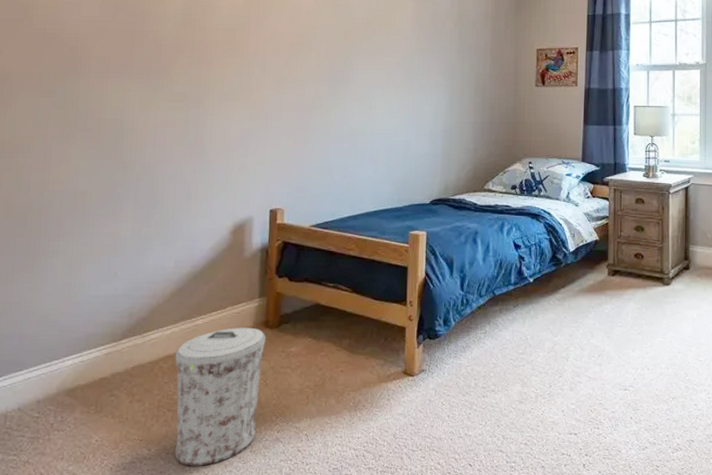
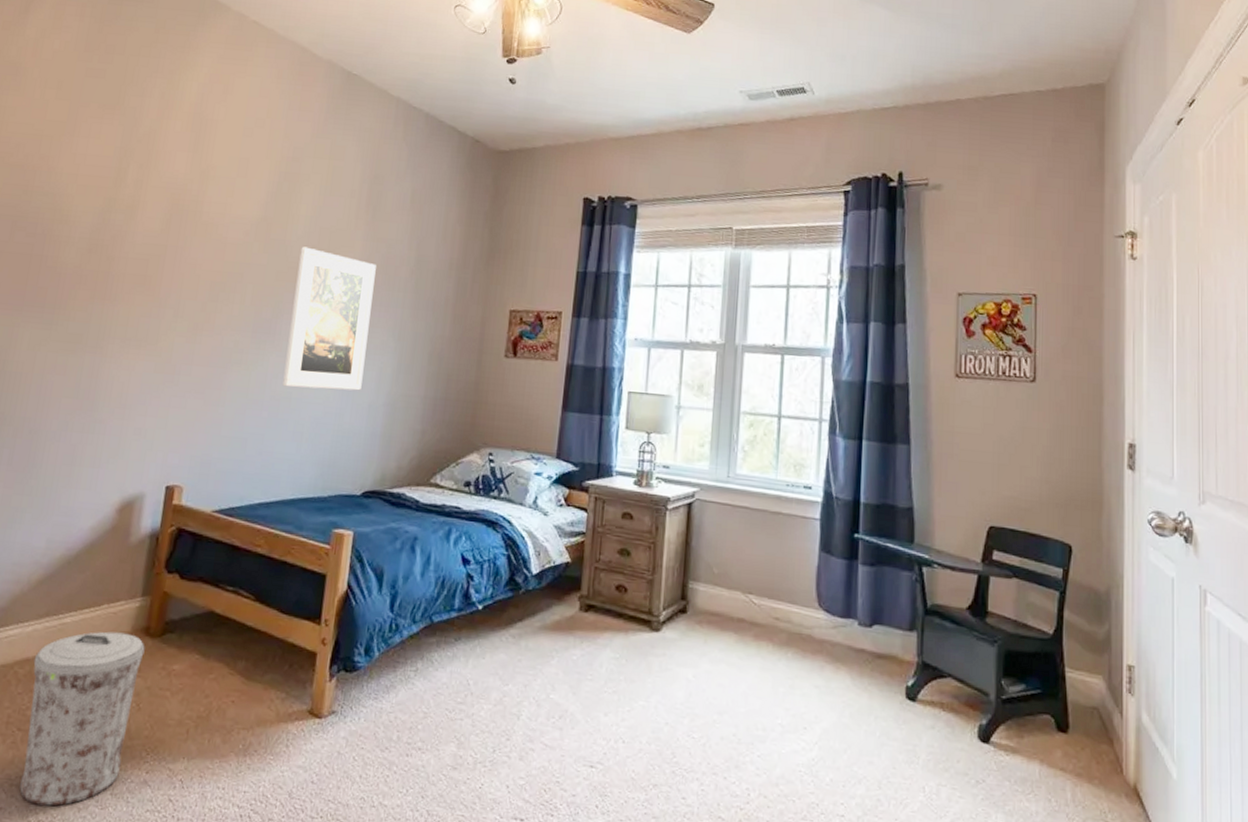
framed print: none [358,9,426,123] -> present [282,246,376,391]

